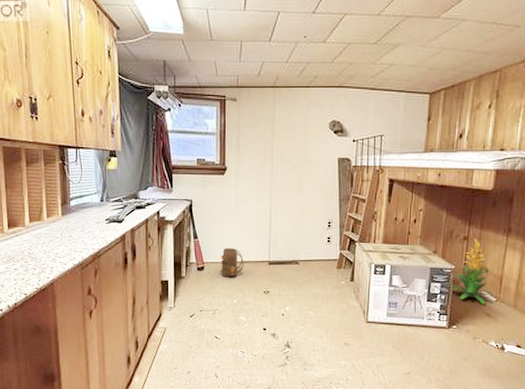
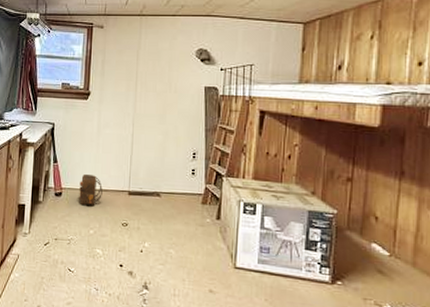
indoor plant: present [451,239,492,305] -> none [334,181,384,259]

